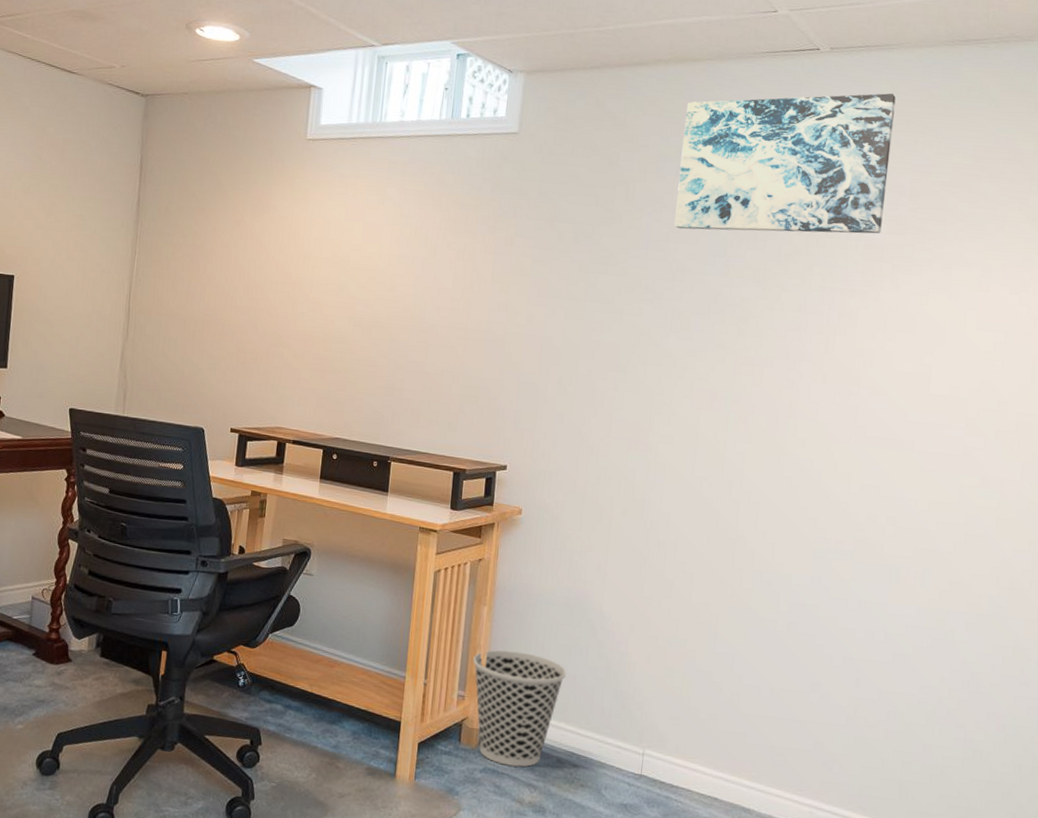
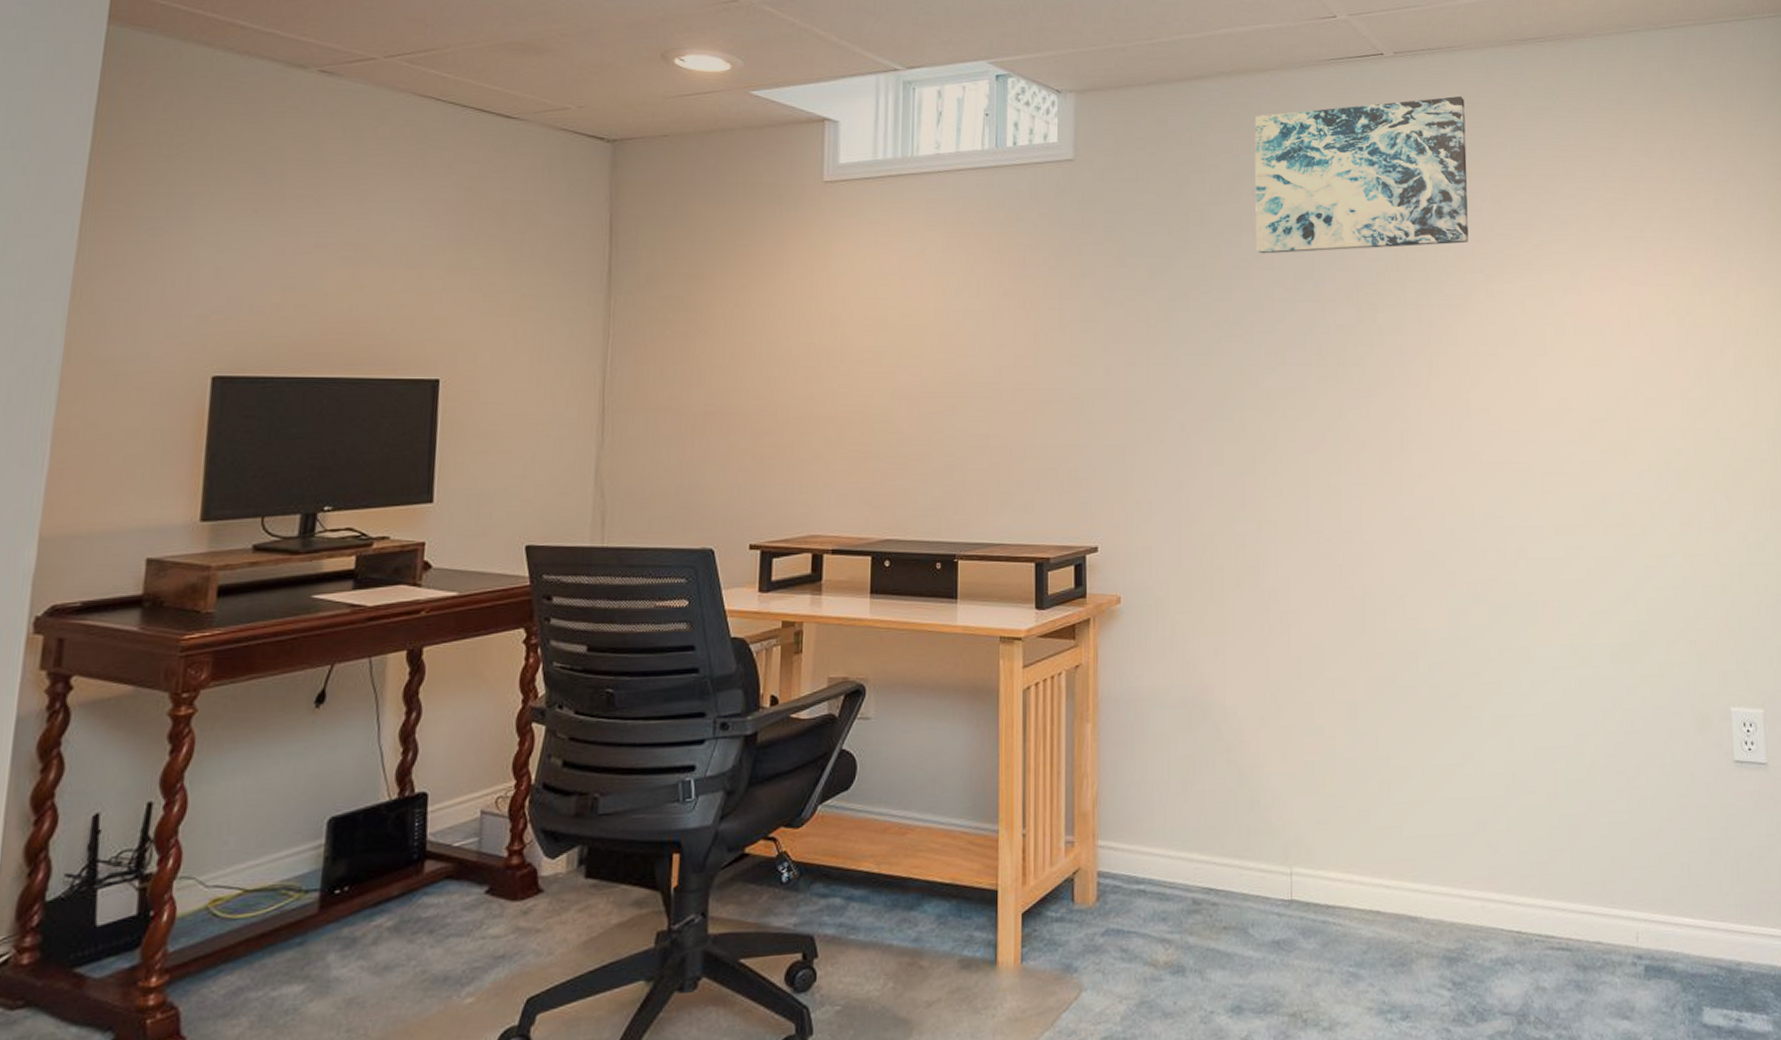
wastebasket: present [473,650,566,767] -> none [1080,773,1192,921]

